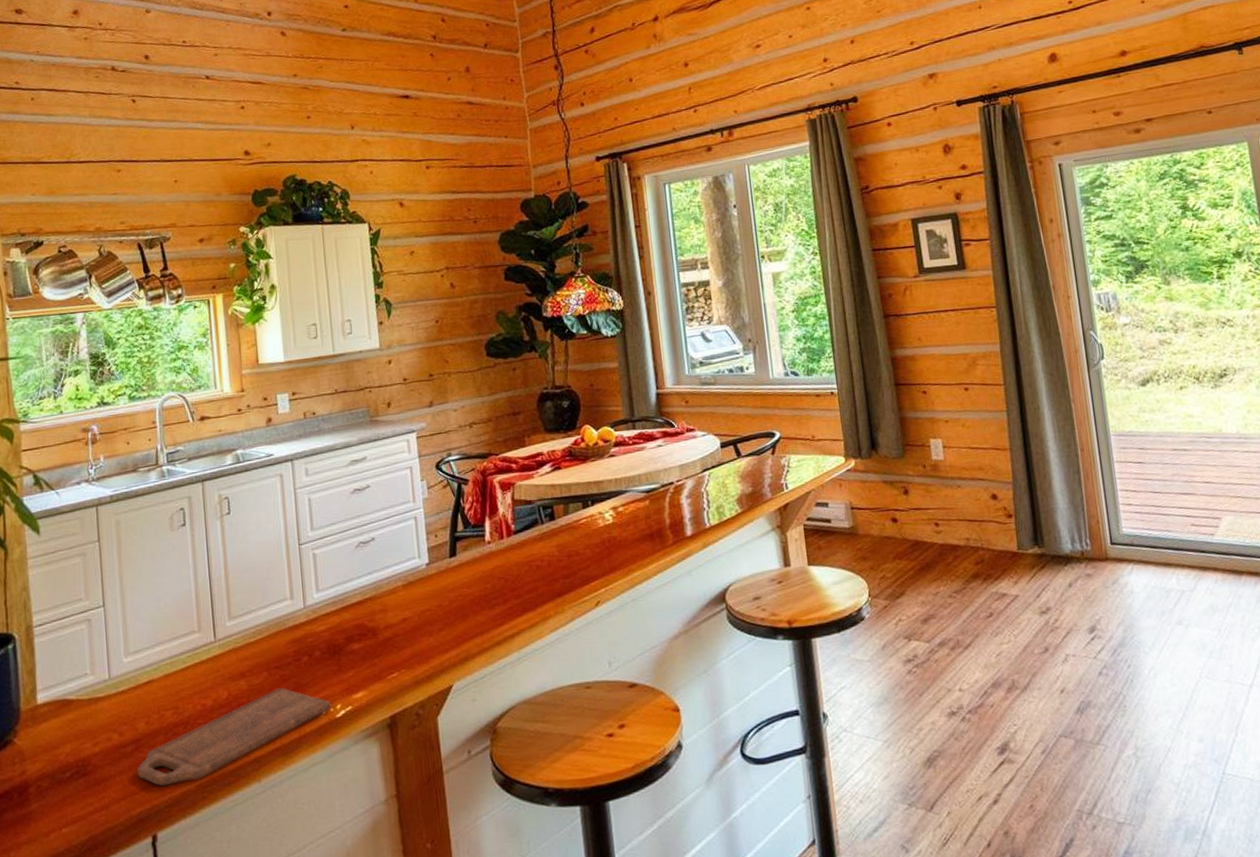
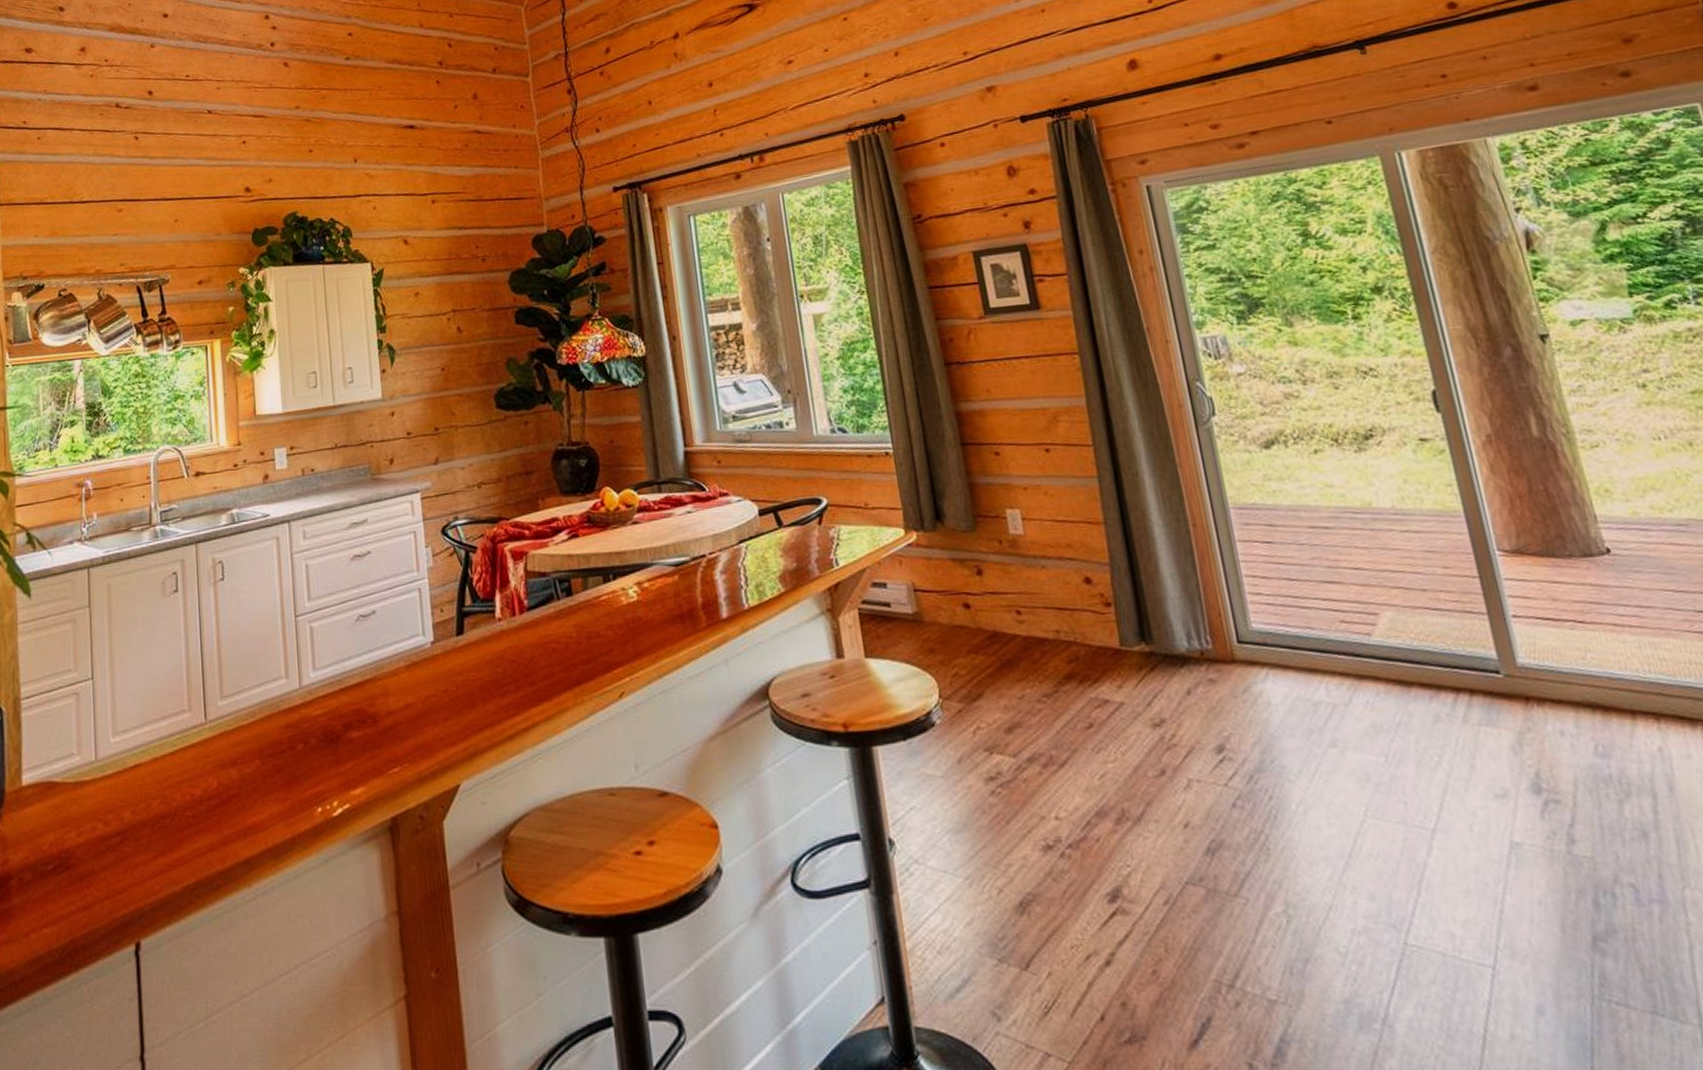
cutting board: present [137,688,331,786] -> none [121,779,328,885]

